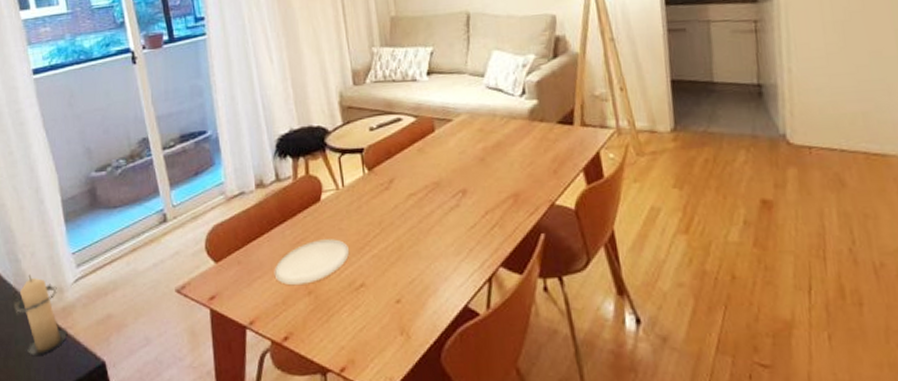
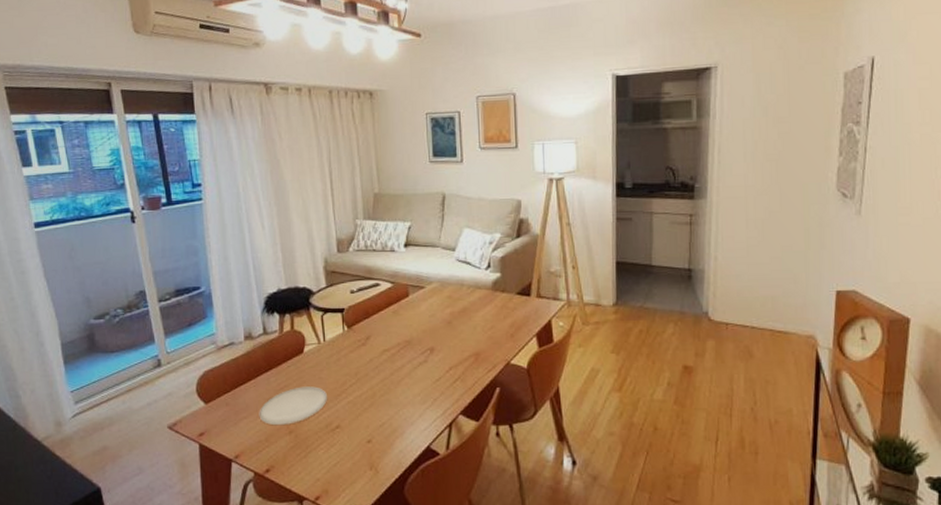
candle: present [13,274,68,355] -> none [13,409,65,481]

